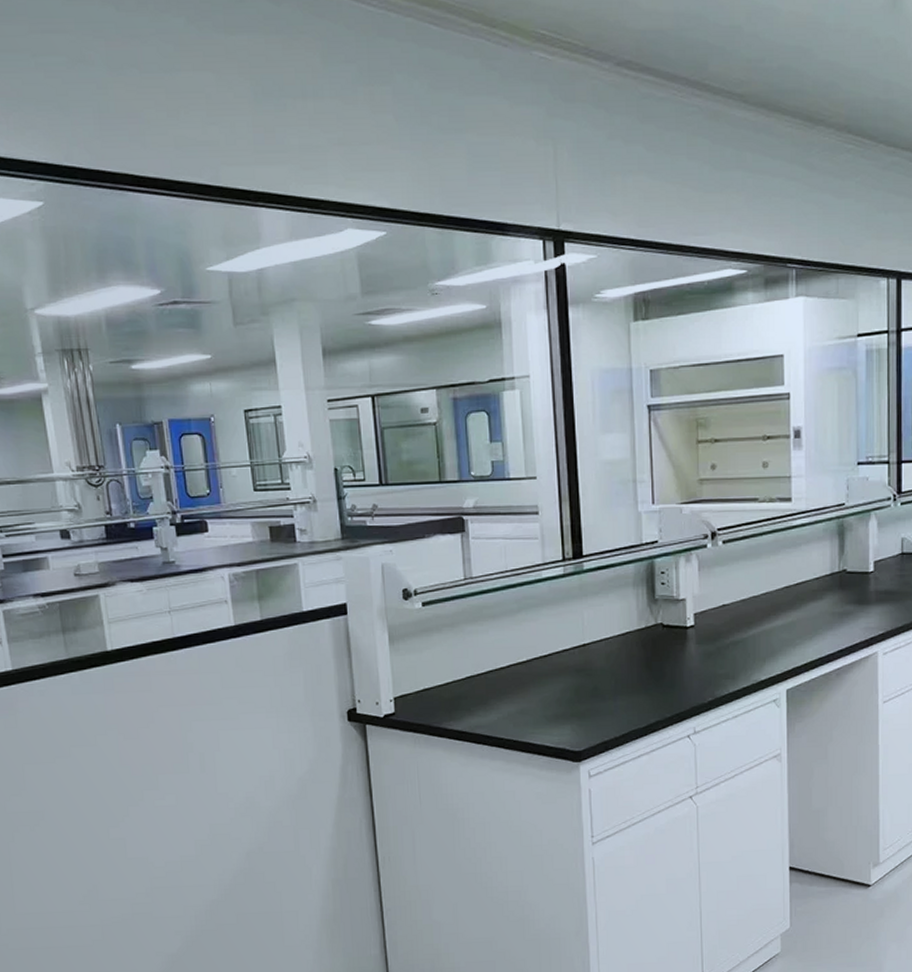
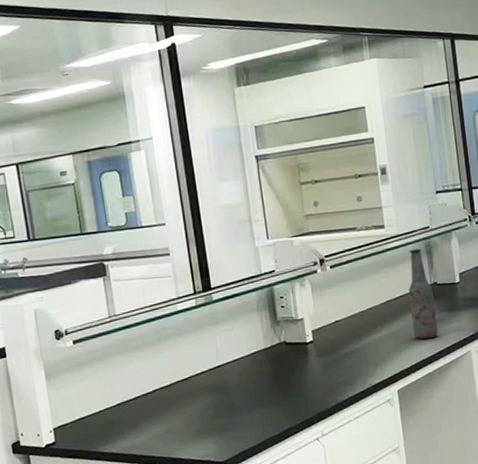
bottle: none [812,528,842,635] -> present [408,248,439,340]

